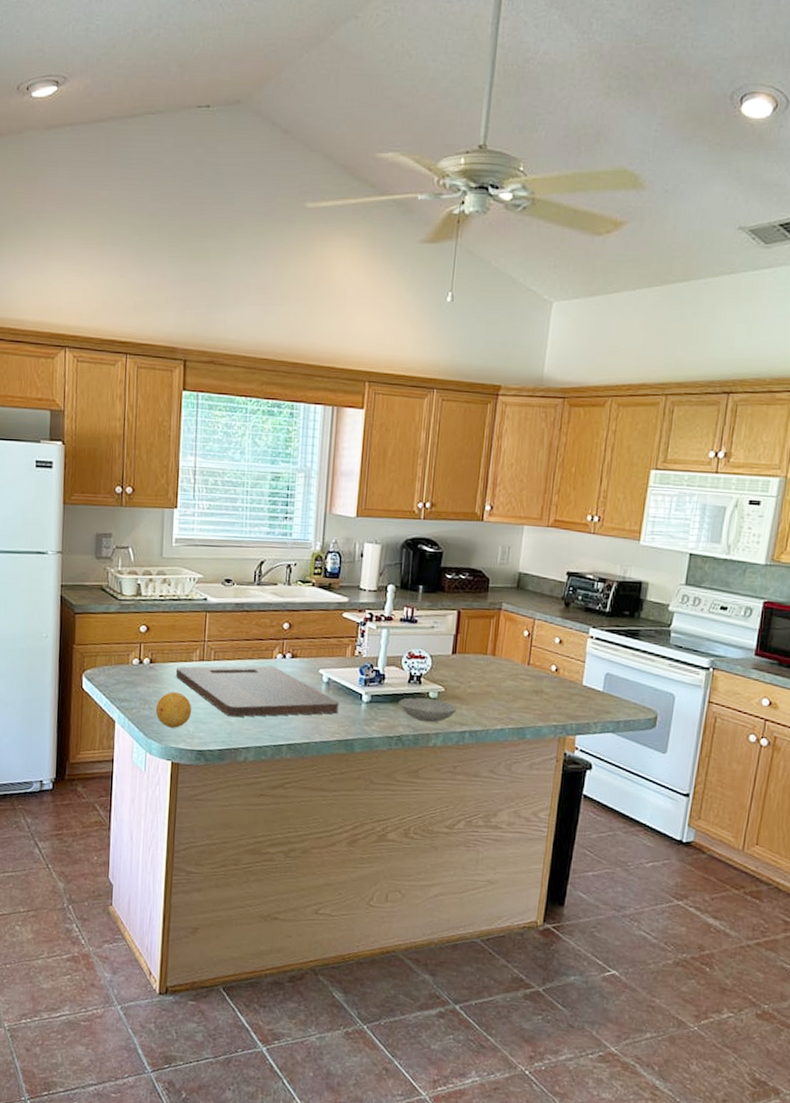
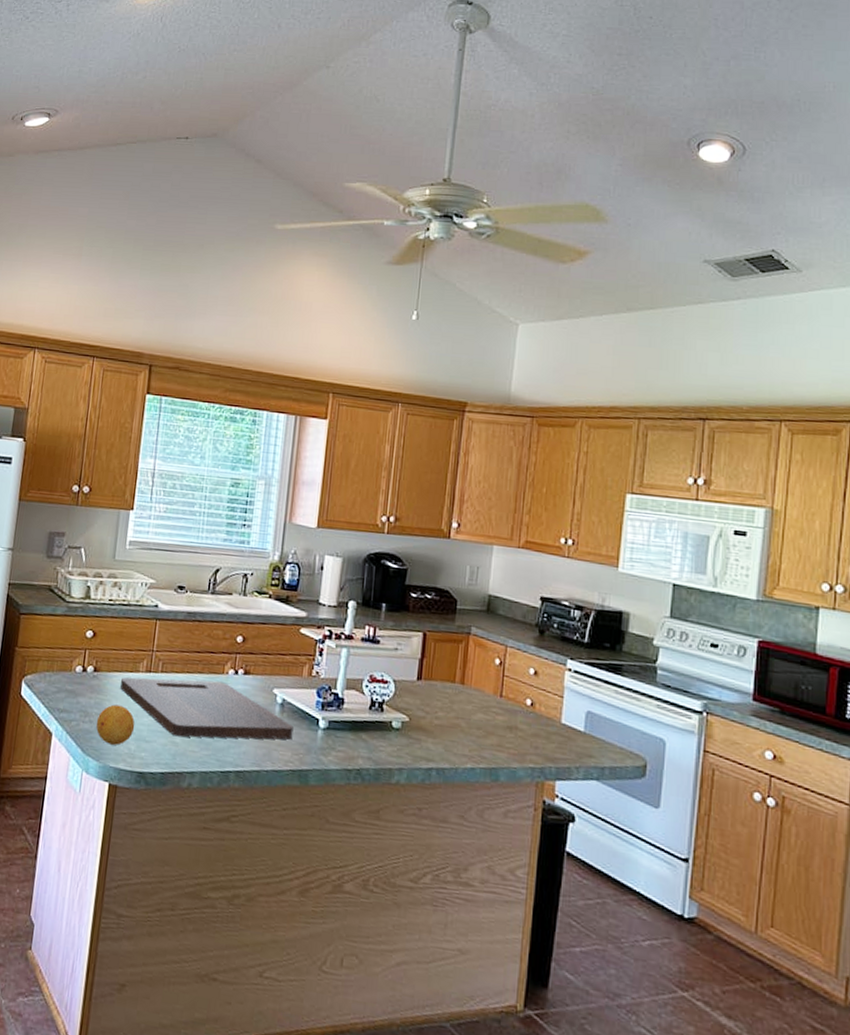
bowl: present [398,697,457,723] -> none [358,726,423,757]

